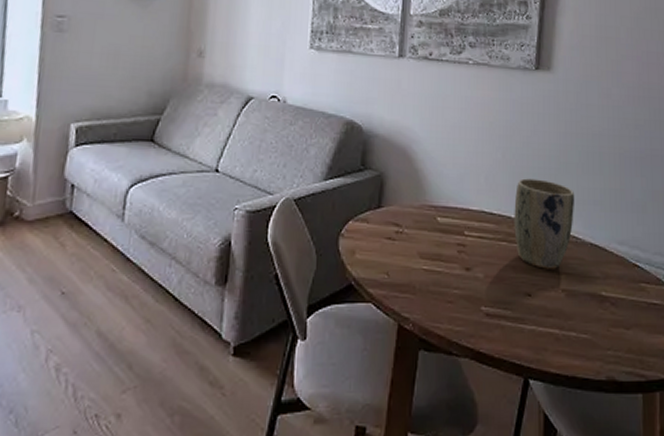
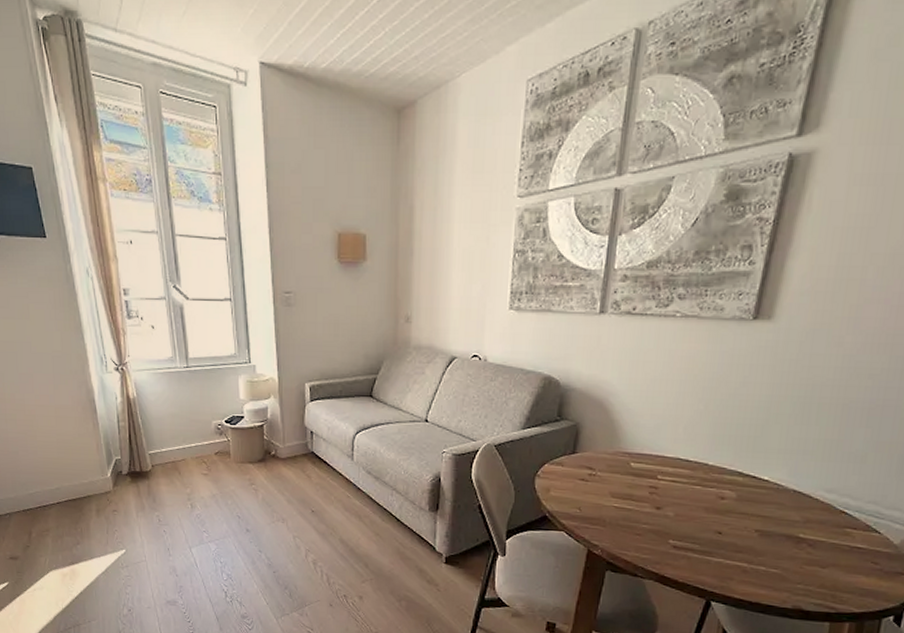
plant pot: present [514,178,575,269] -> none [709,428,783,512]

